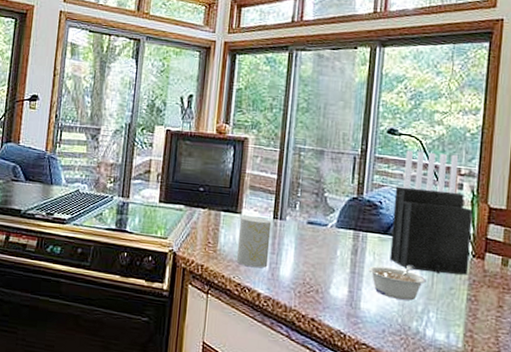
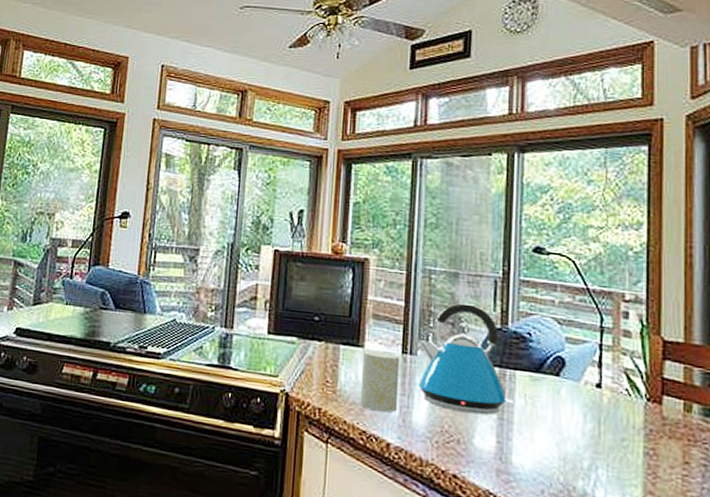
kettle: none [285,176,365,269] -> present [418,303,515,415]
legume: present [368,265,426,301] -> none [519,410,591,454]
knife block: present [390,150,473,275] -> none [545,271,643,423]

